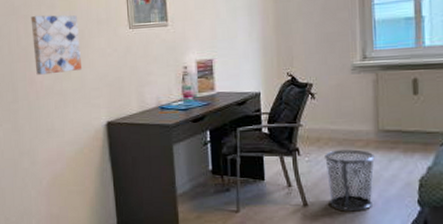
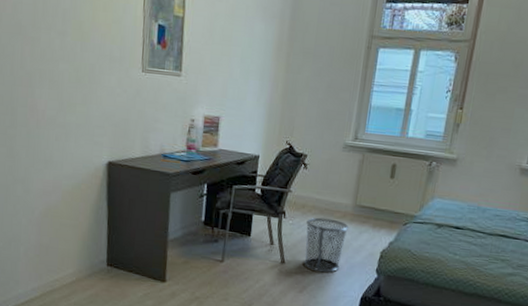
wall art: present [30,15,83,75] -> none [38,39,90,105]

